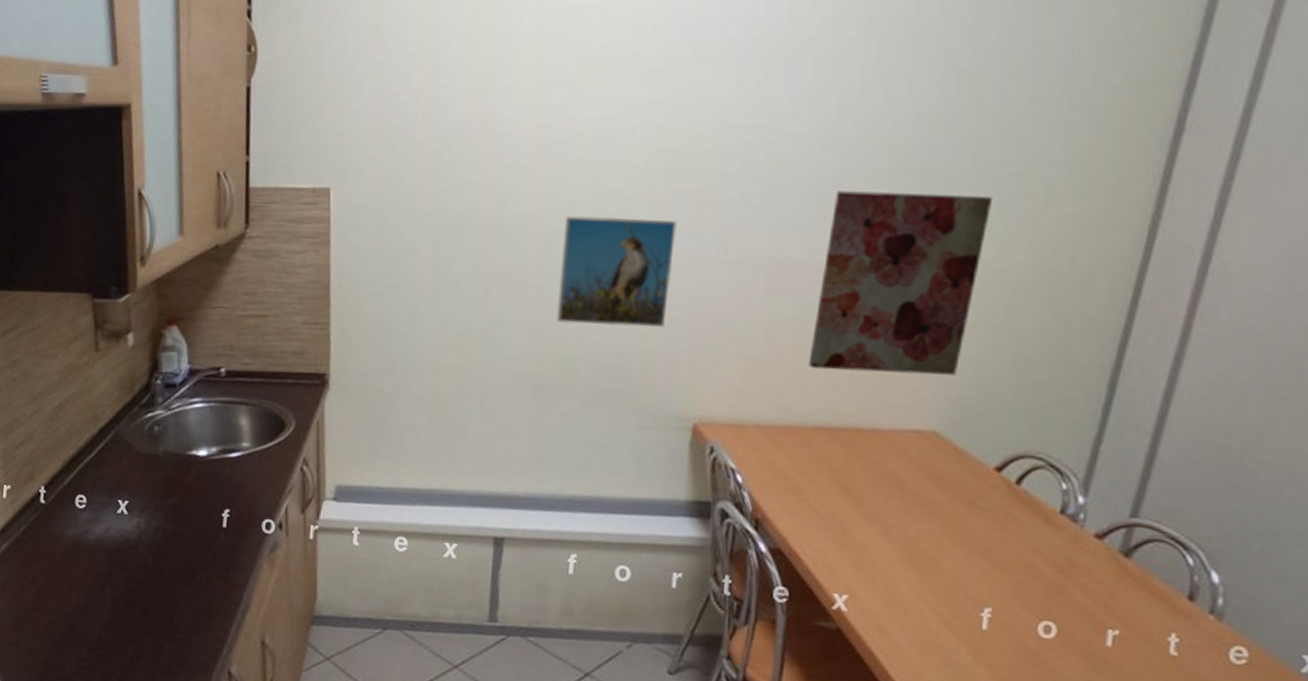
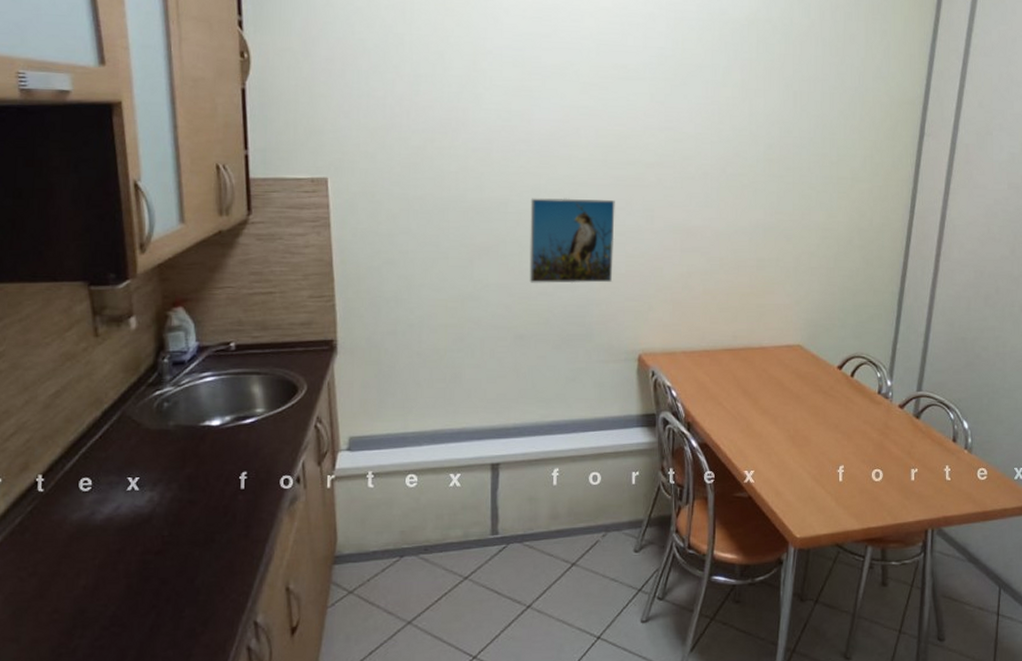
wall art: present [808,191,992,376] -> none [714,176,821,307]

